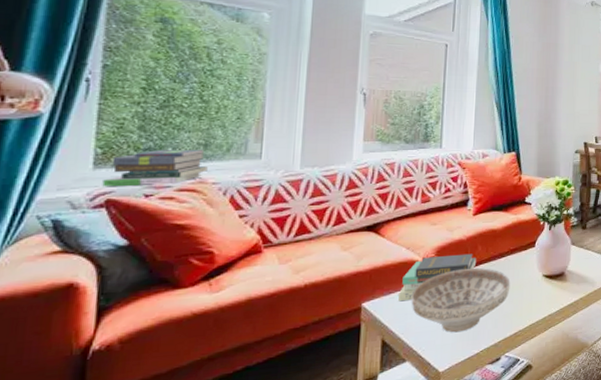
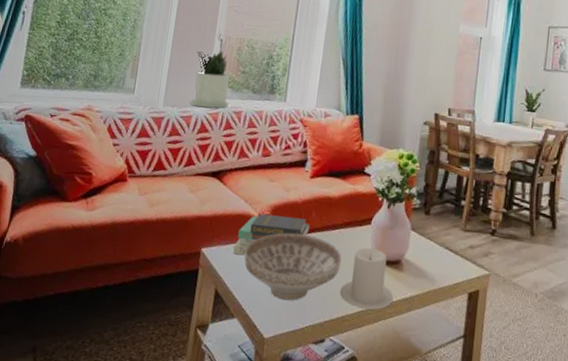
books: present [102,150,208,187] -> none [24,76,95,109]
planter: none [333,104,380,164] -> present [190,50,230,109]
candle: none [511,267,560,322] -> present [339,247,394,310]

